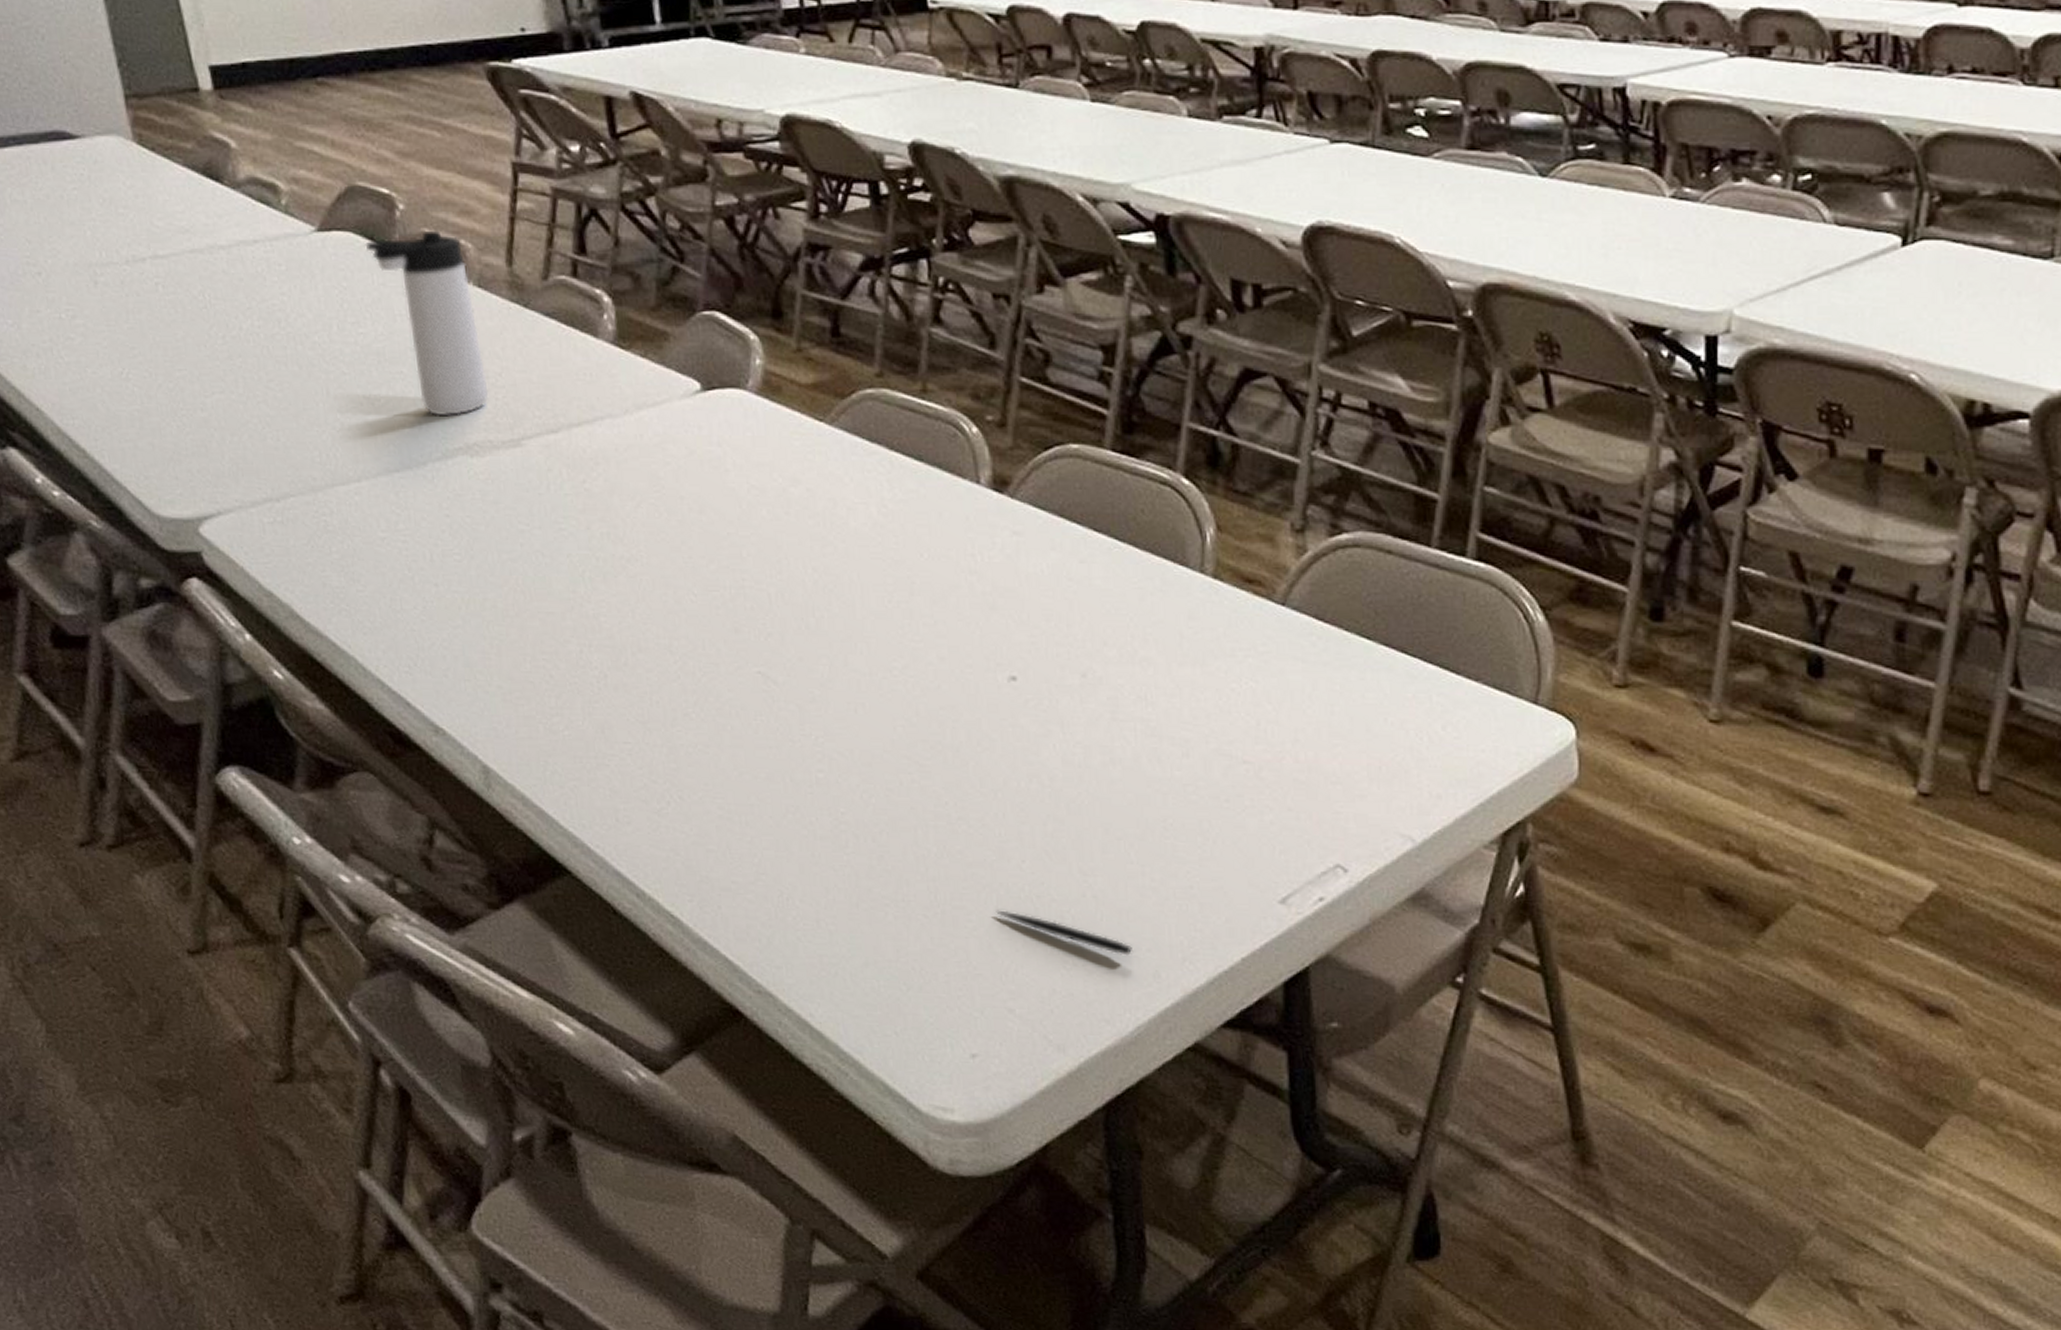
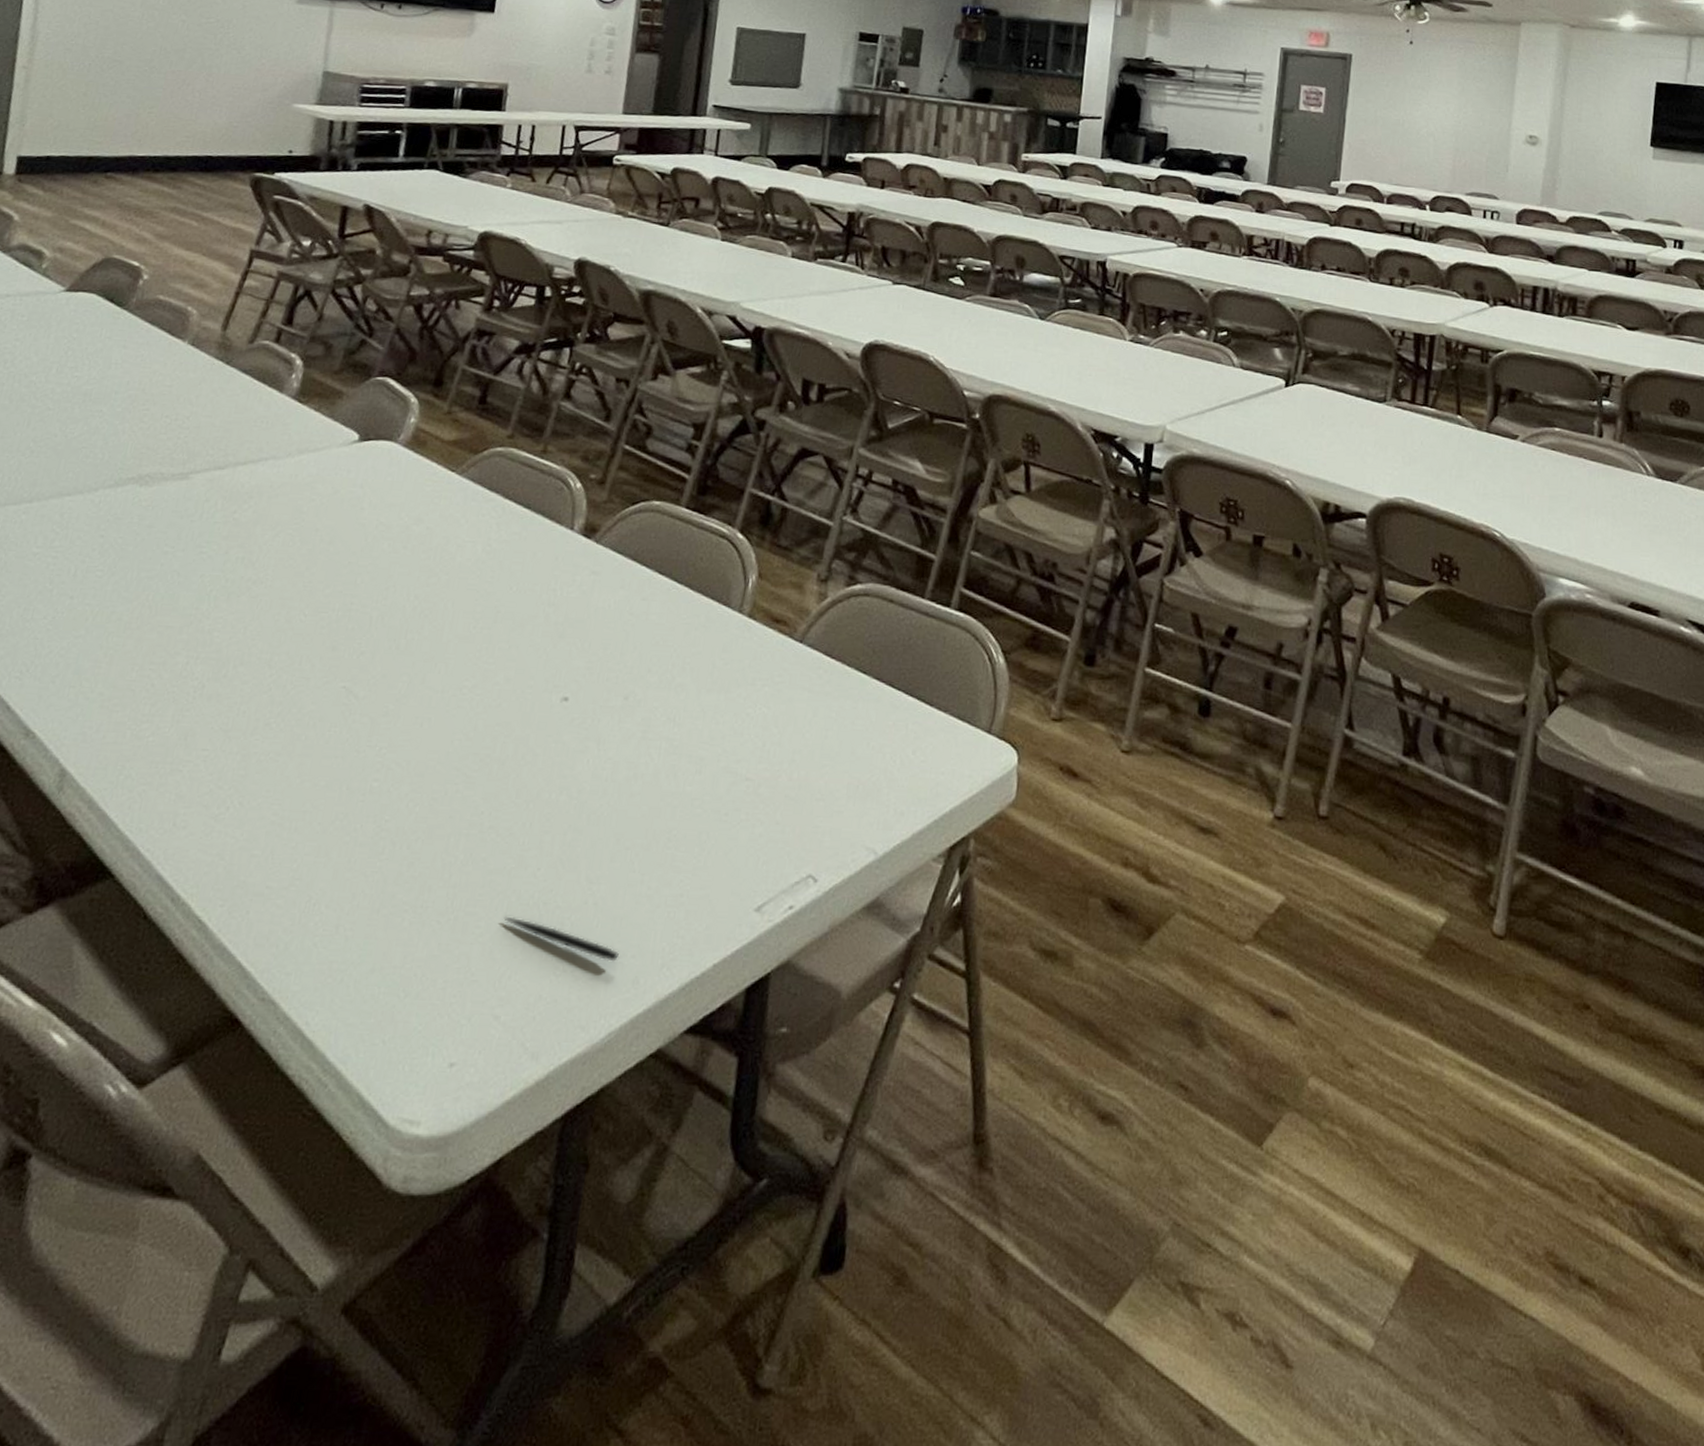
thermos bottle: present [365,230,489,417] -> none [104,297,188,451]

